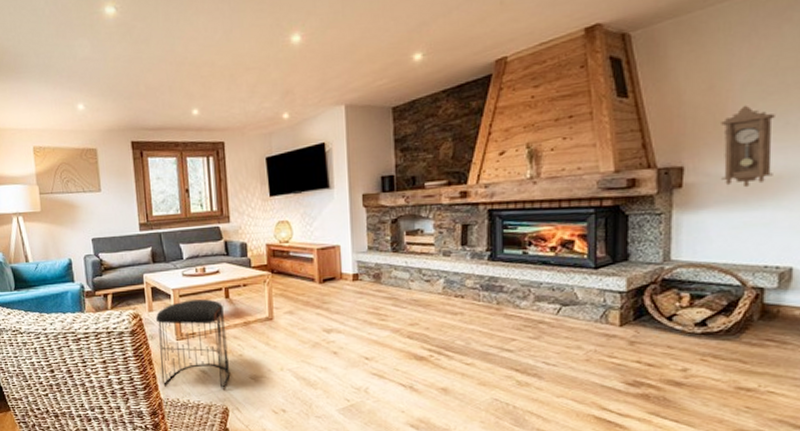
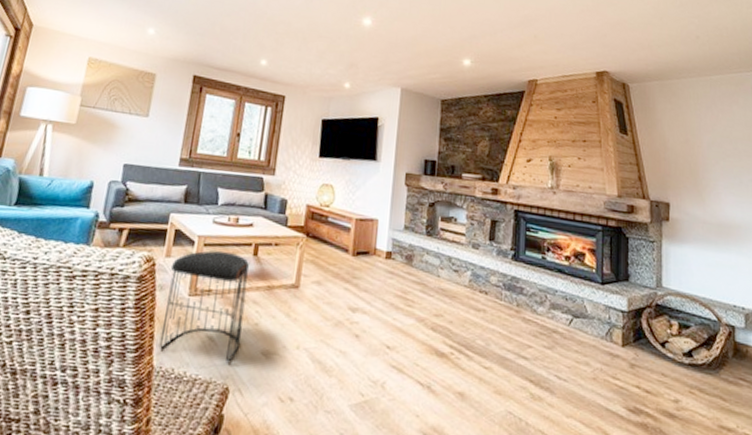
pendulum clock: present [719,105,775,188] -> none [694,161,734,231]

